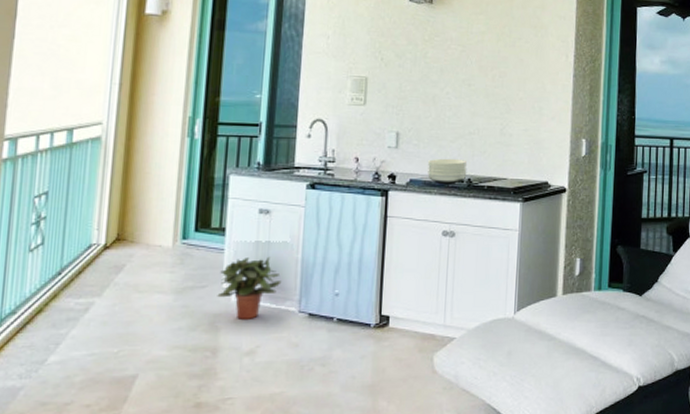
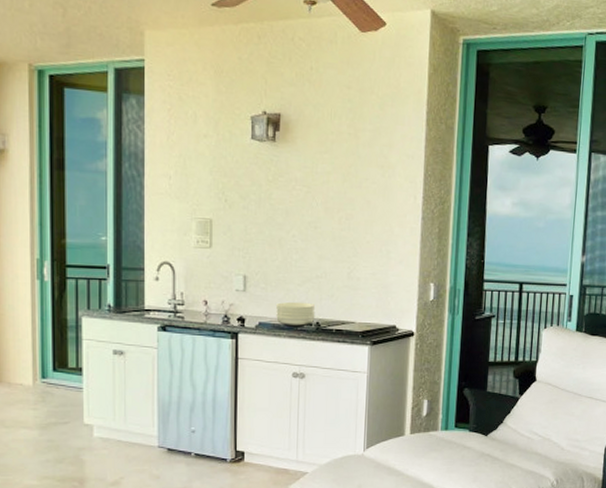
potted plant: present [217,256,282,319] -> none [79,395,140,453]

